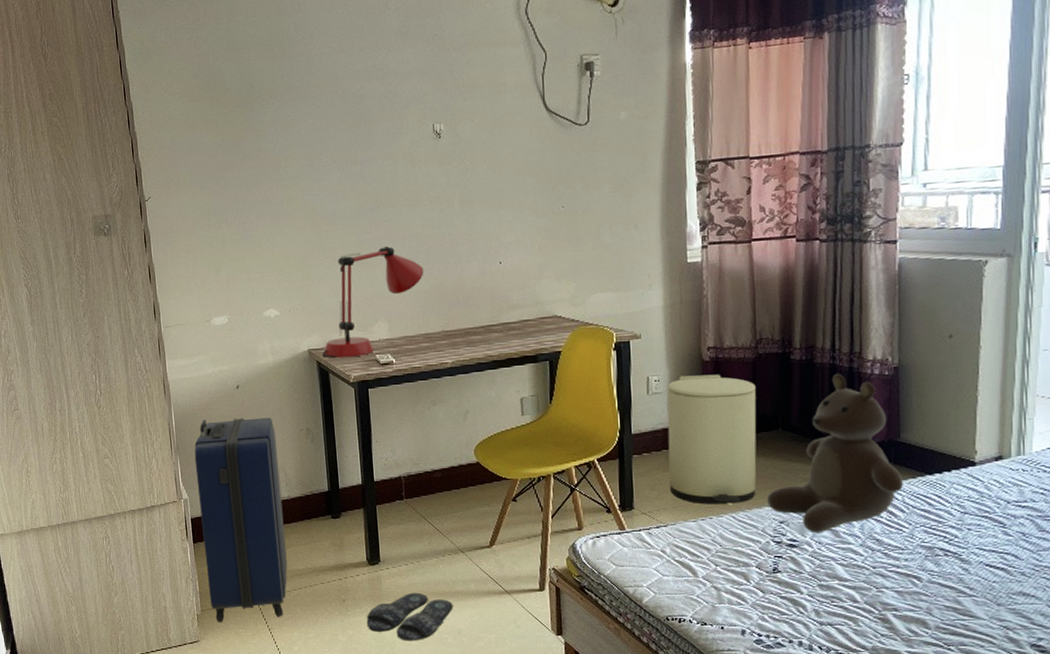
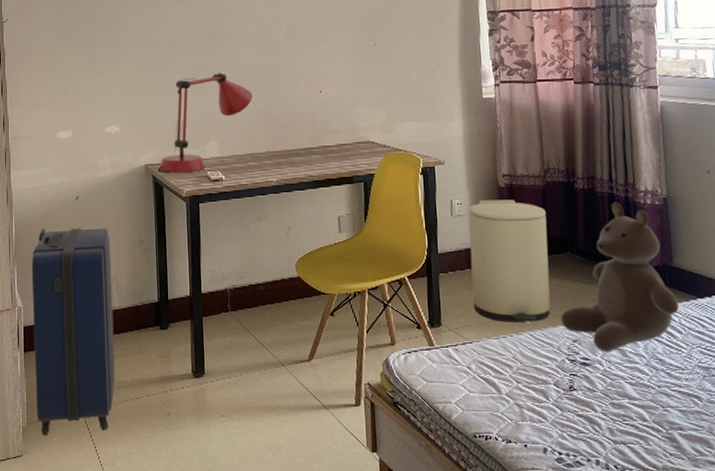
slippers: present [366,592,453,641] -> none [189,406,274,457]

